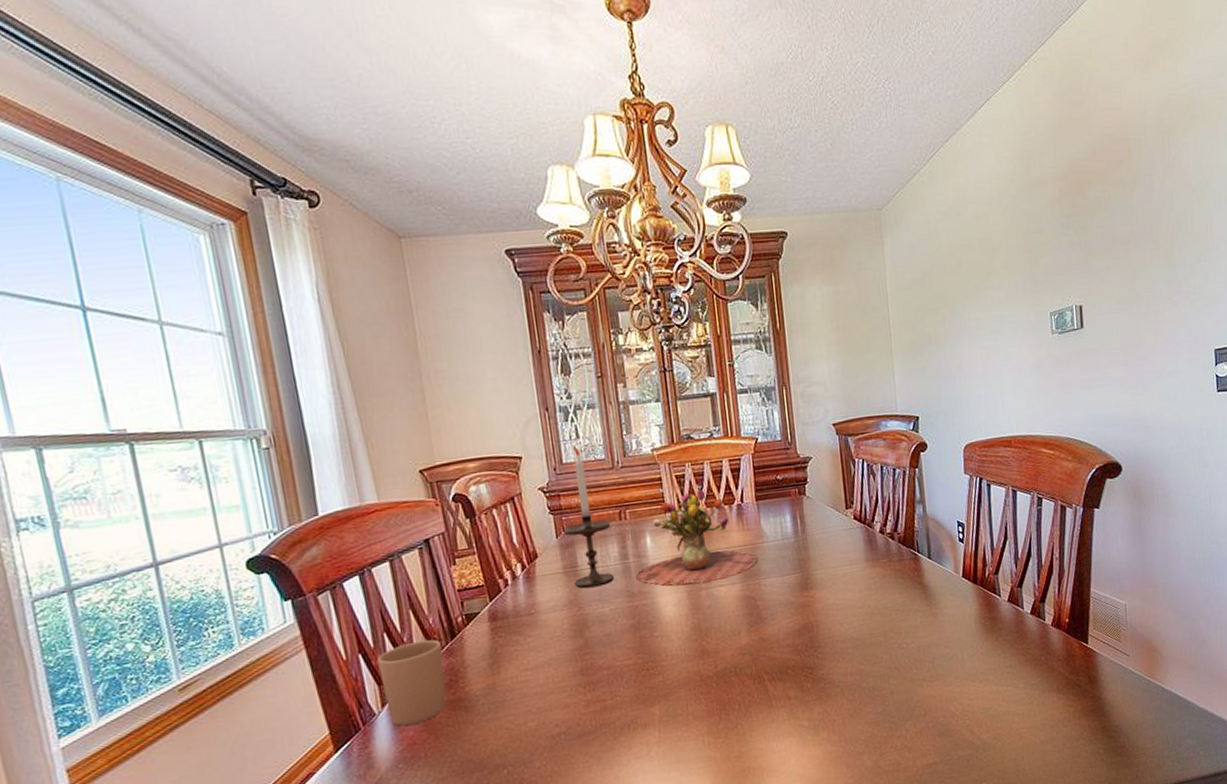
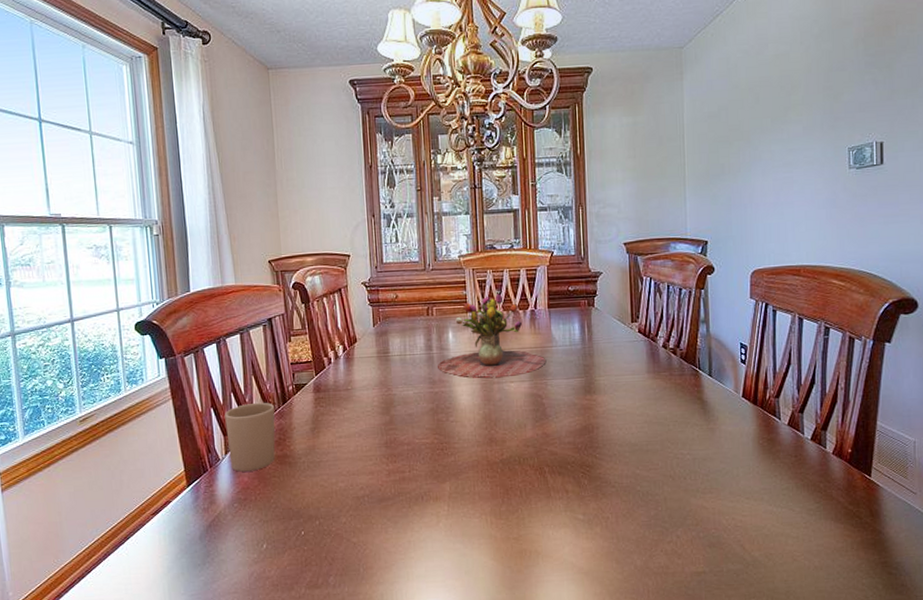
candlestick: present [564,445,614,589] -> none [380,247,420,373]

